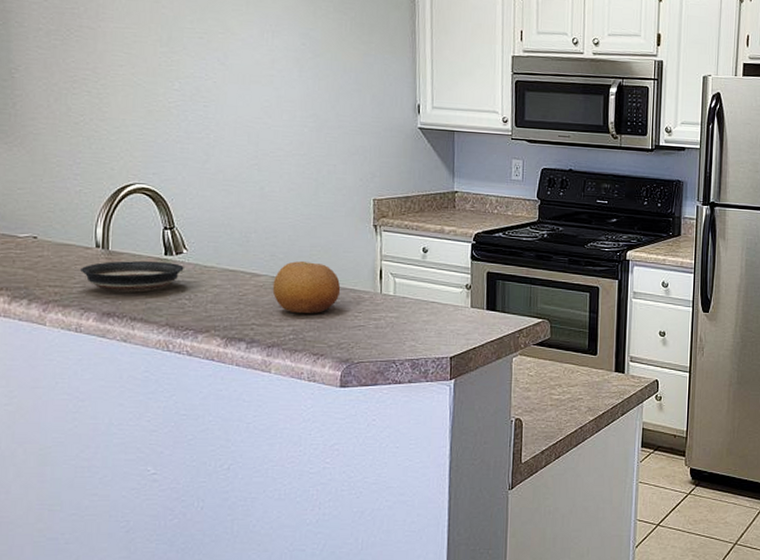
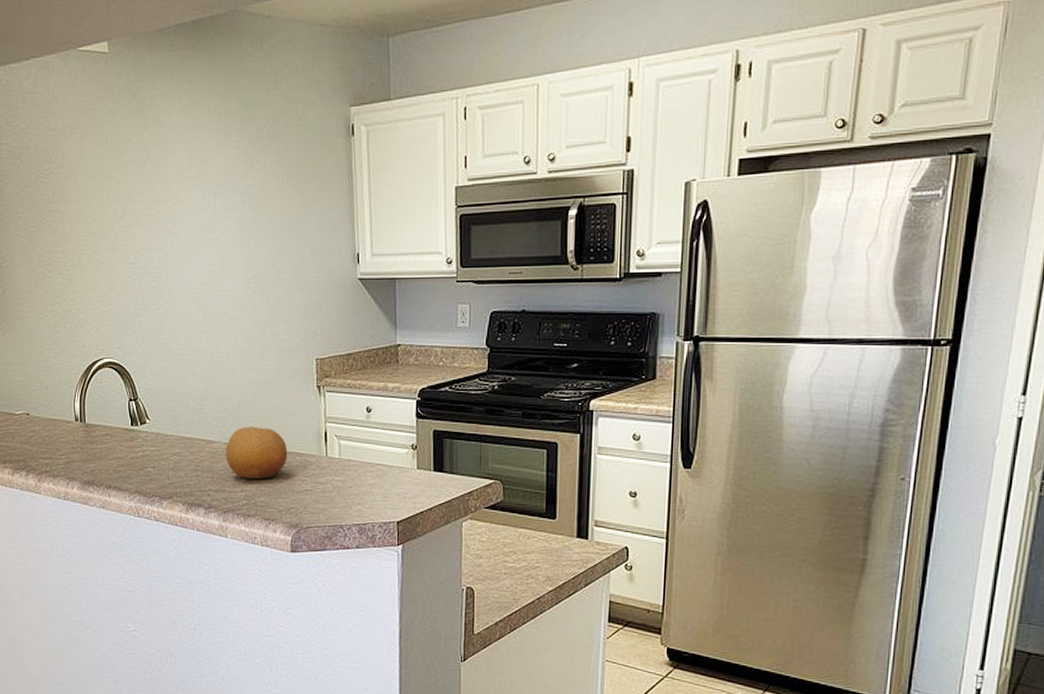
saucer: present [80,261,184,293] -> none [64,432,148,462]

